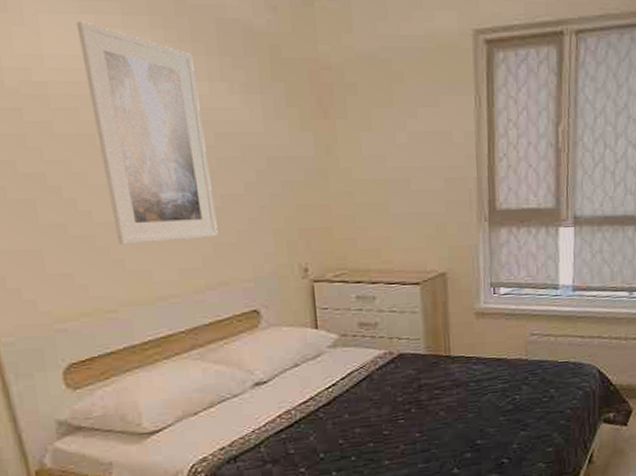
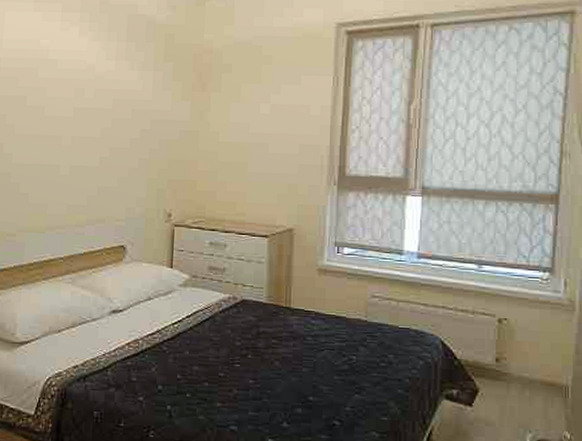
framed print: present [76,21,218,245] -> none [26,16,107,182]

